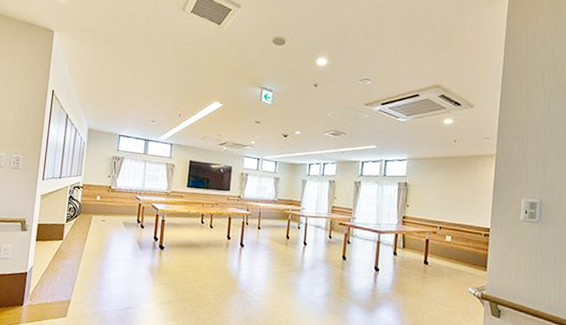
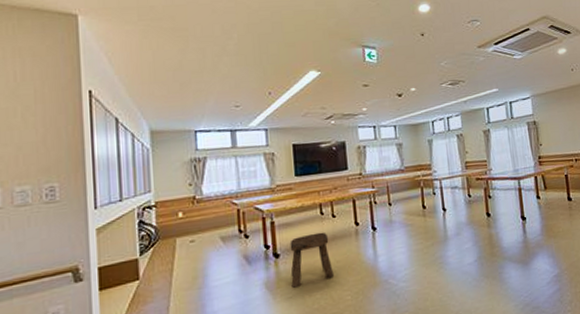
stool: none [168,236,204,277] -> present [290,232,333,288]

